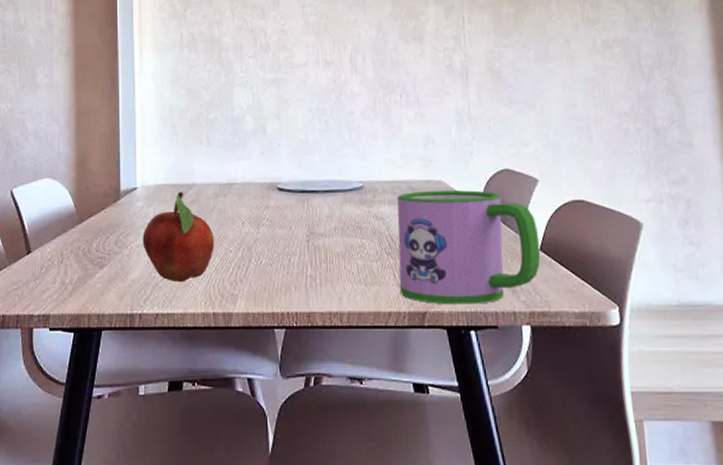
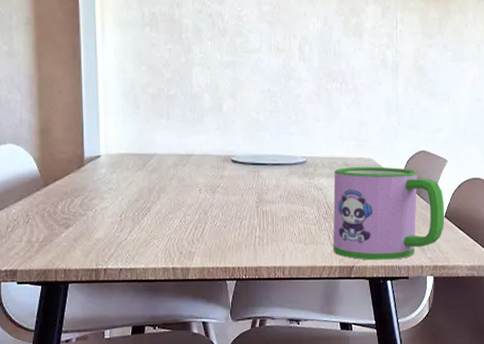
fruit: present [142,192,215,283] -> none [106,161,174,241]

